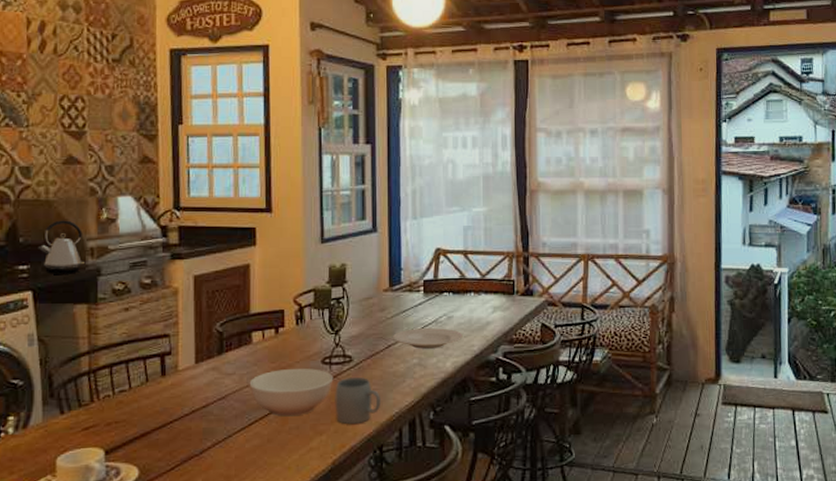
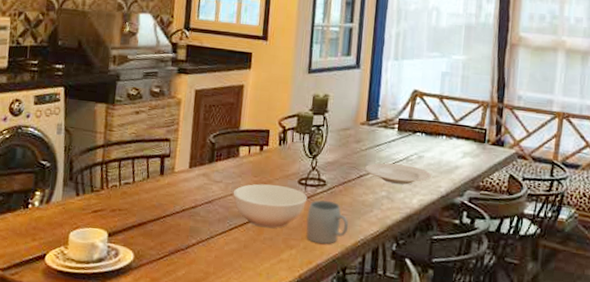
kettle: present [38,220,86,274] -> none [72,29,109,77]

